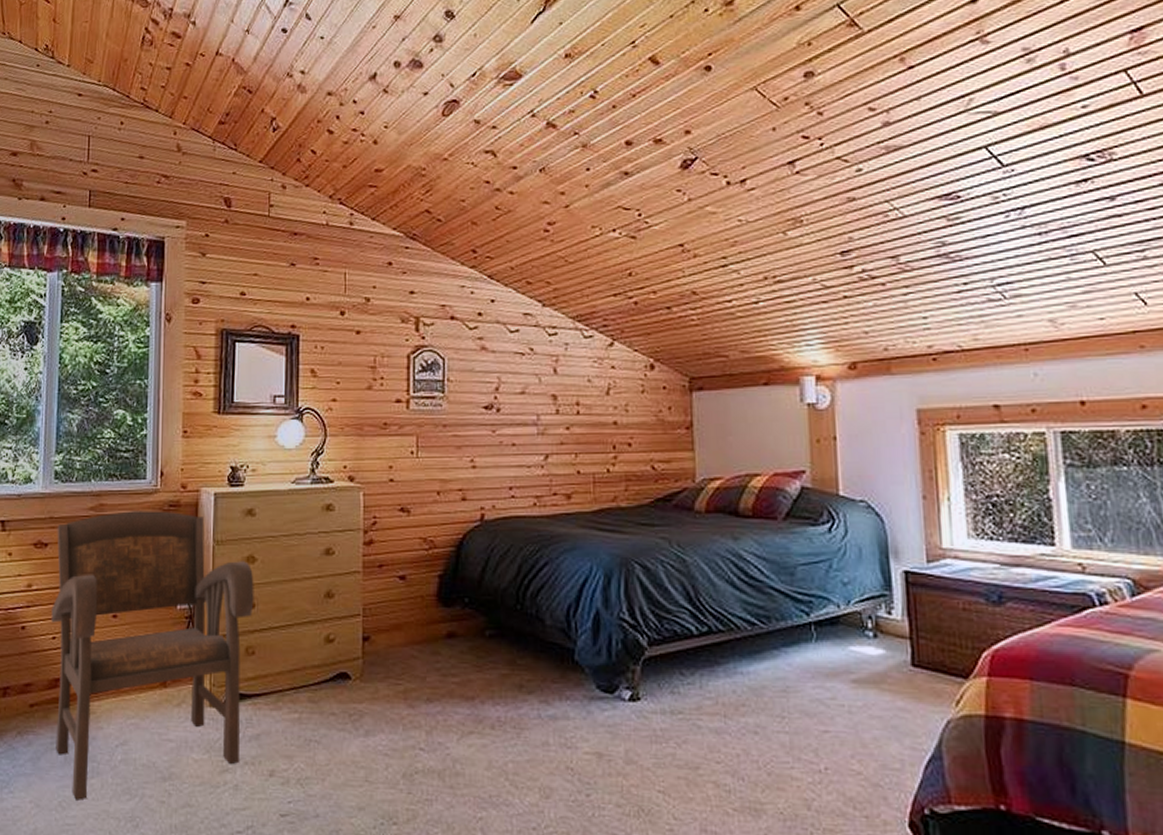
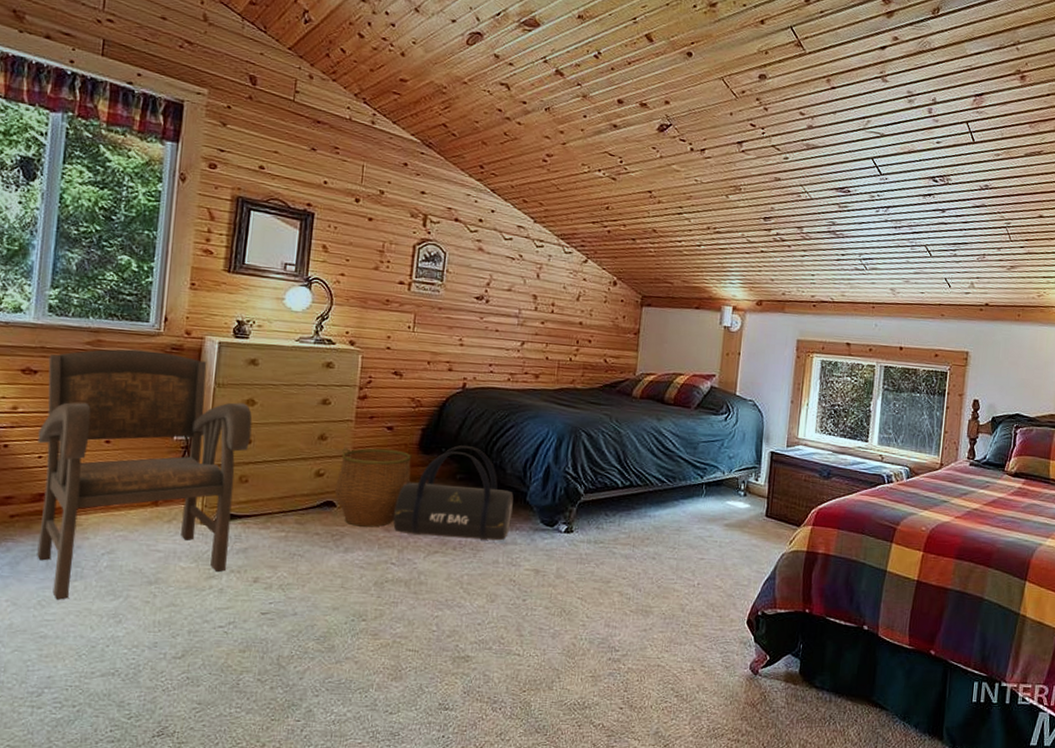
basket: none [347,603,432,703] -> present [334,448,412,527]
duffel bag: none [417,593,559,715] -> present [393,445,514,541]

